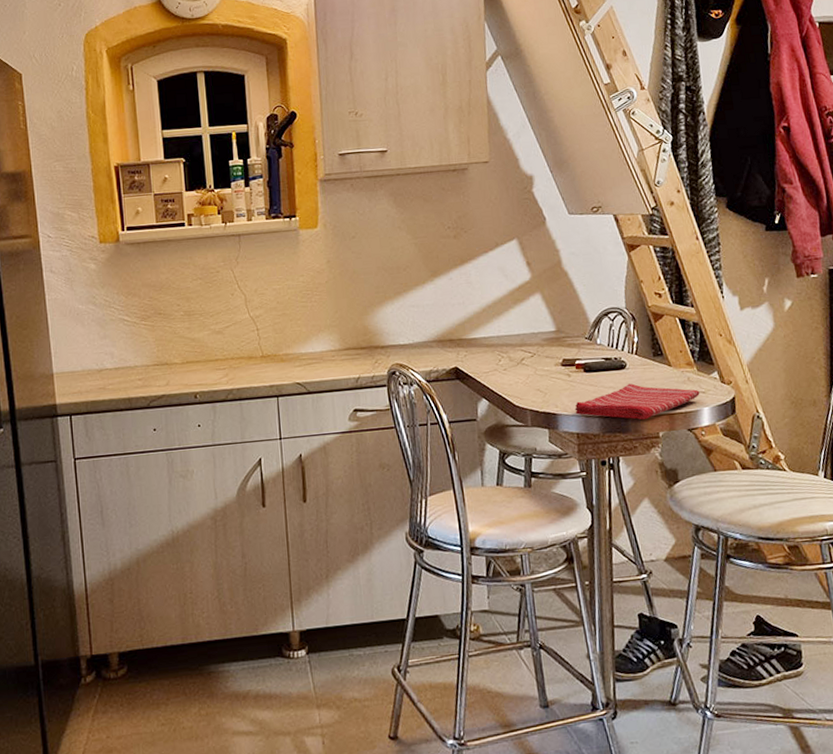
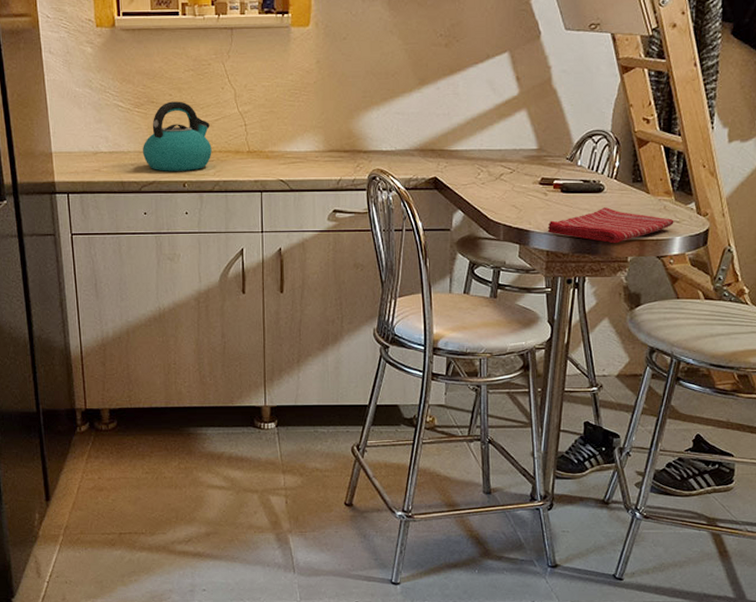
kettle: none [150,310,224,384] -> present [143,101,212,171]

